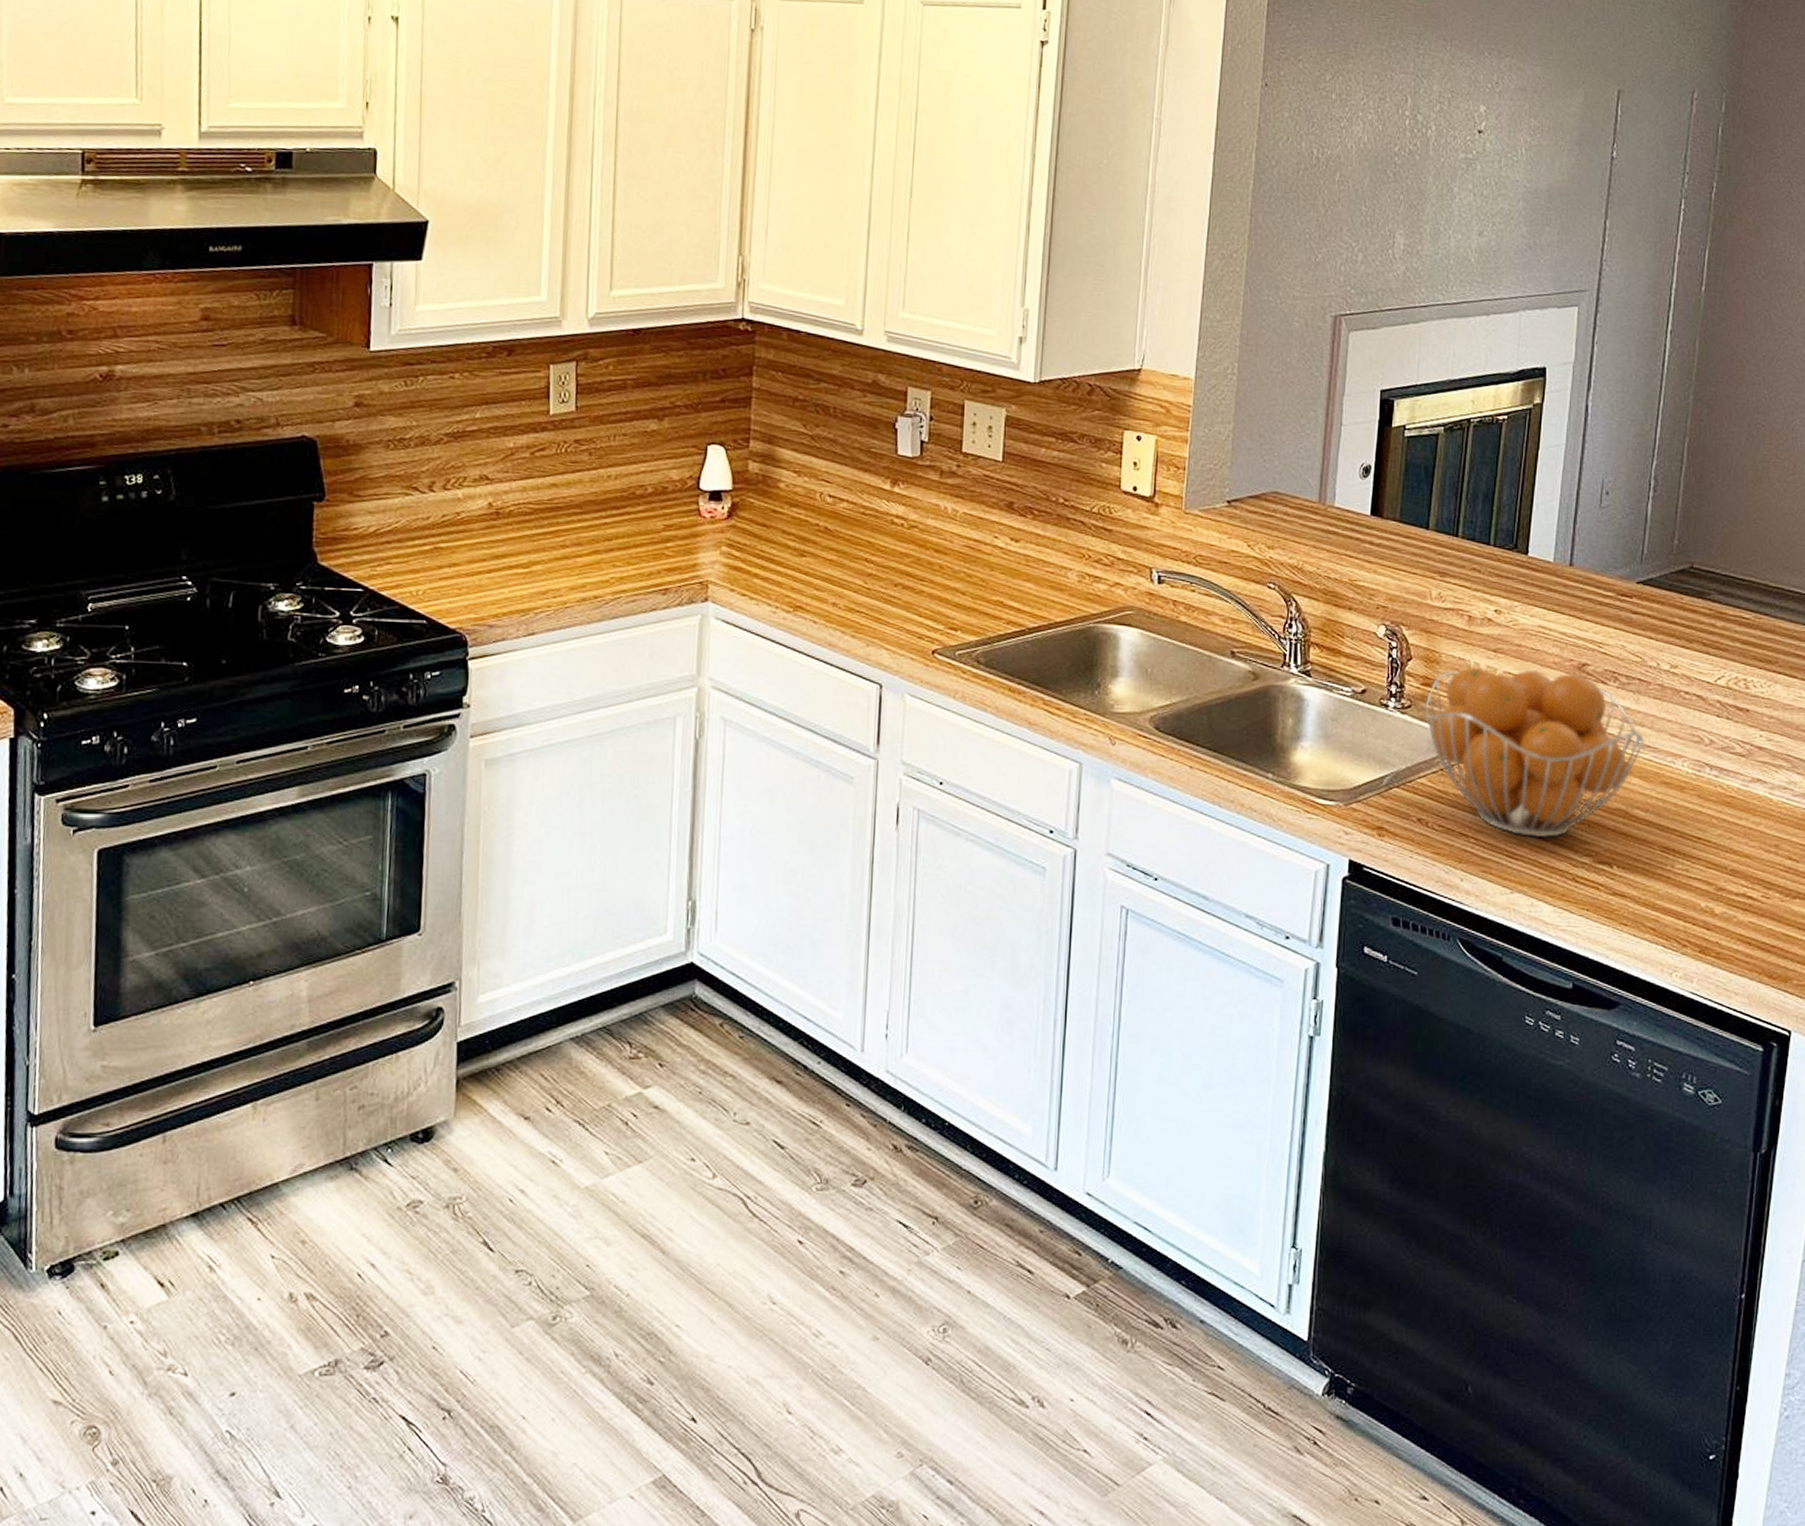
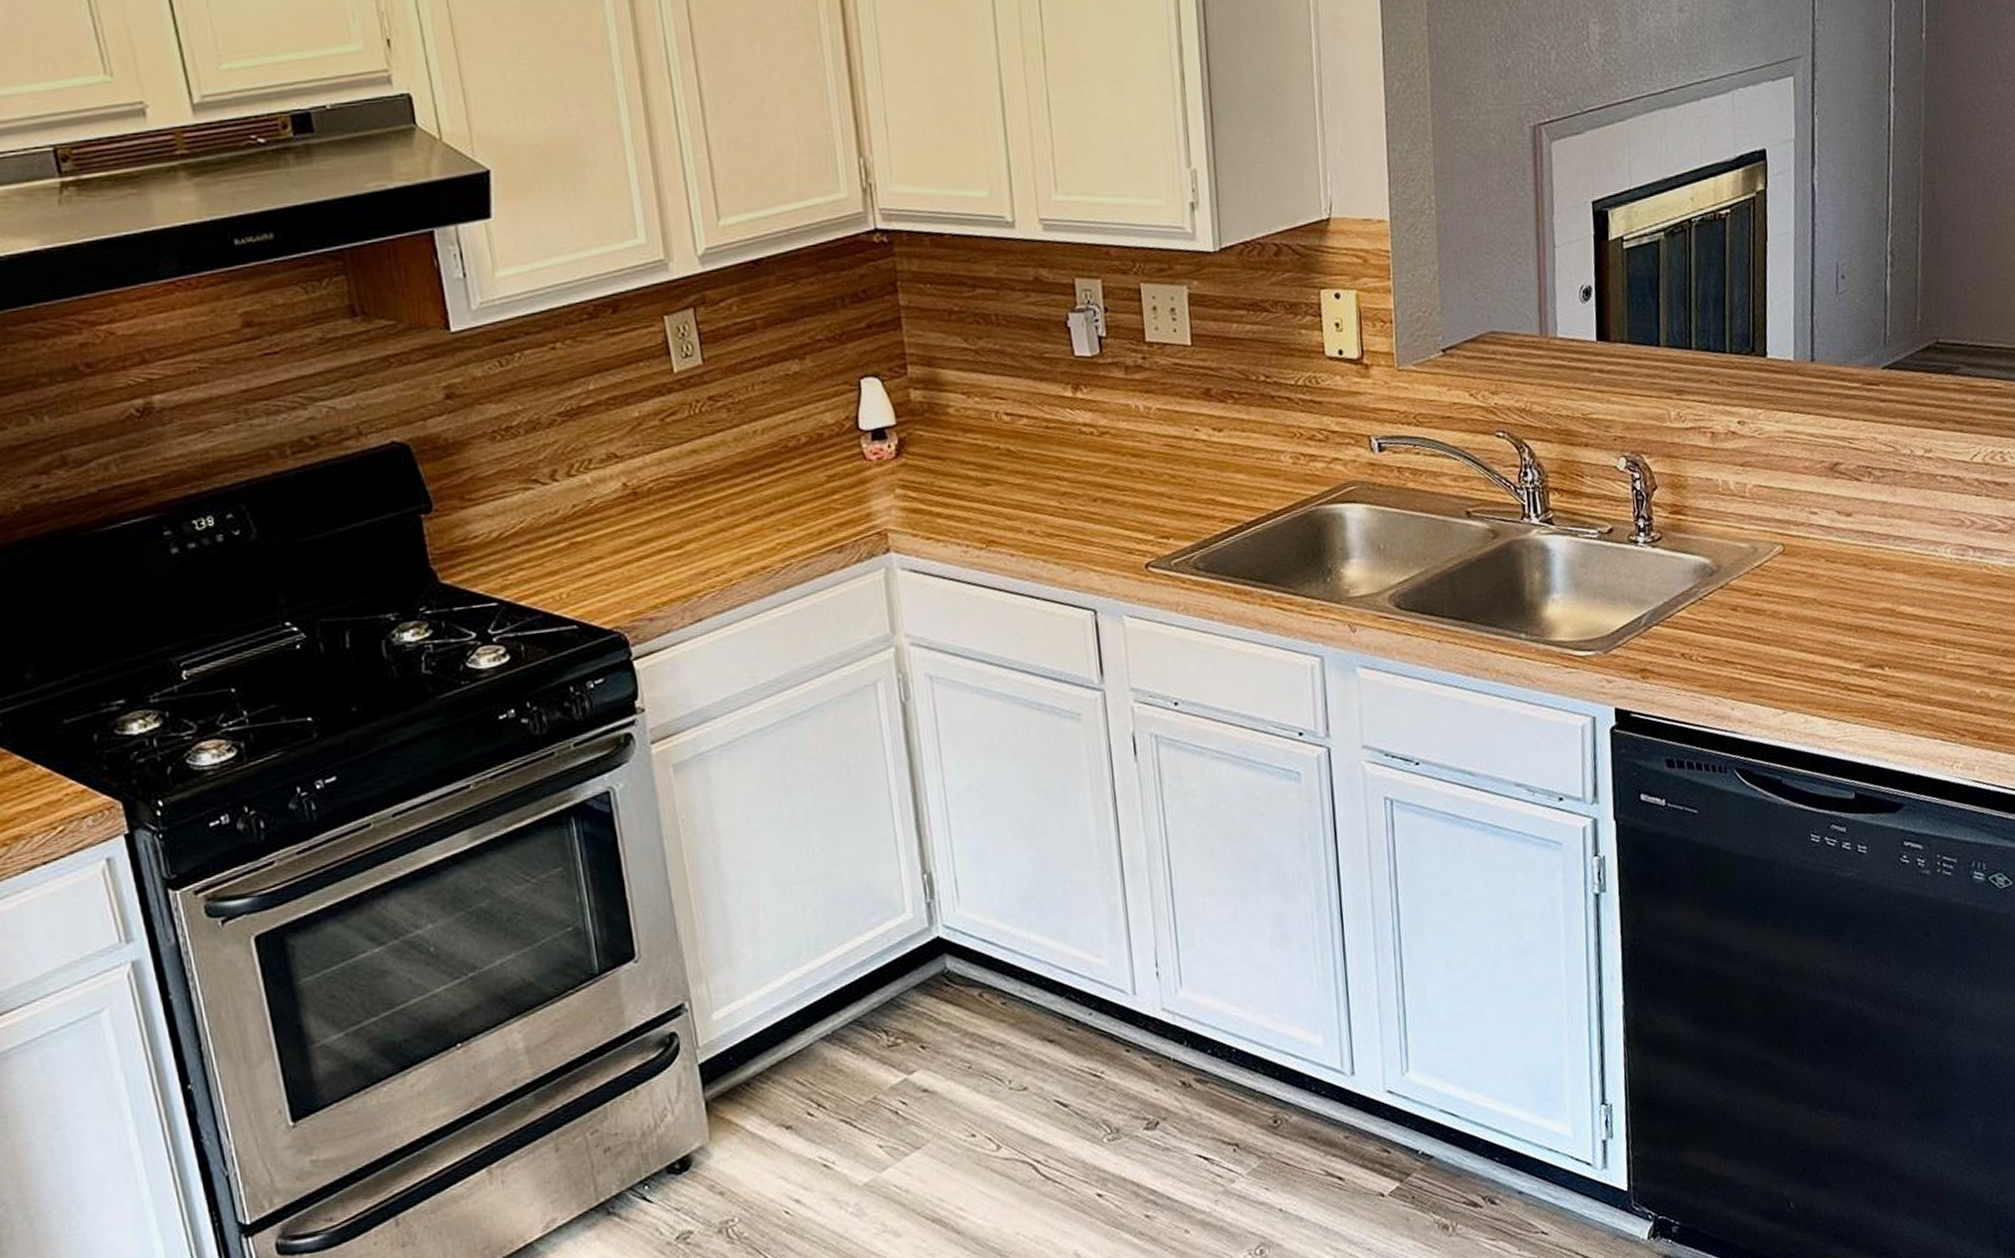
fruit basket: present [1425,667,1644,839] -> none [1676,474,1905,653]

